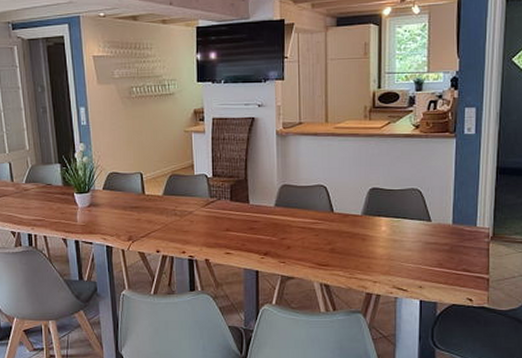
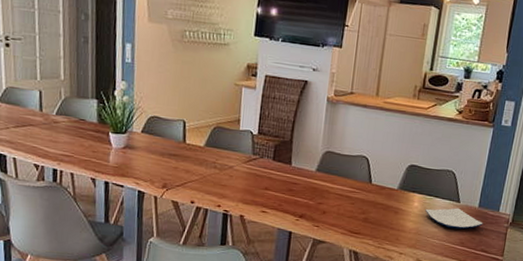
plate: none [394,227,461,250] -> present [425,207,483,230]

